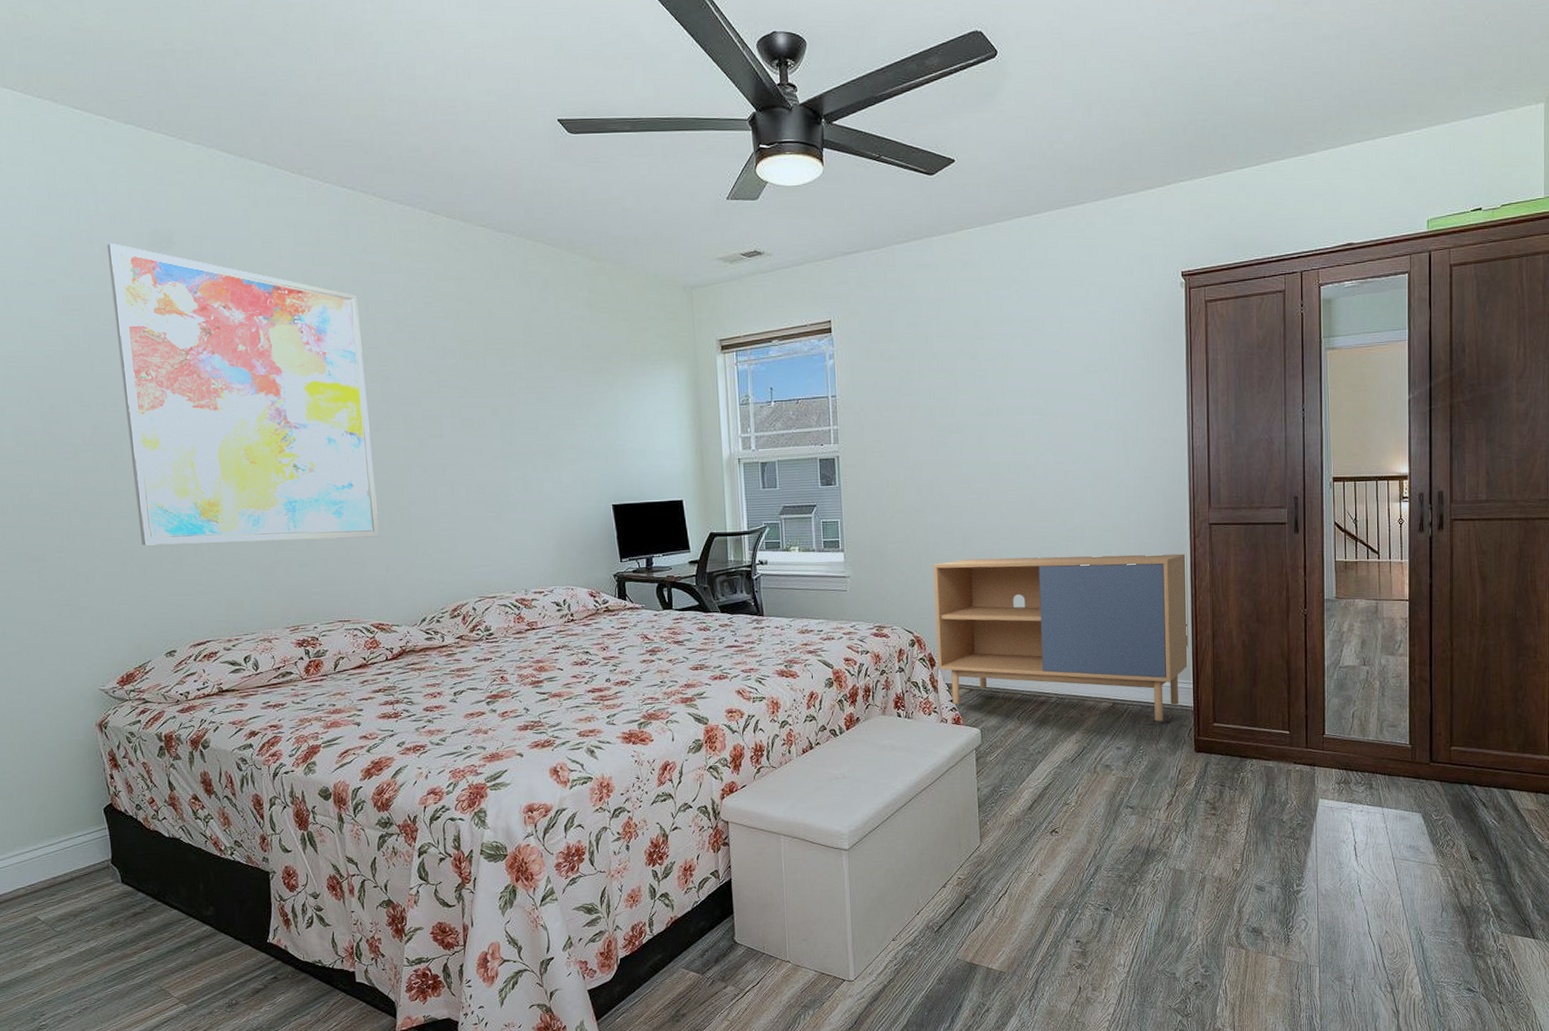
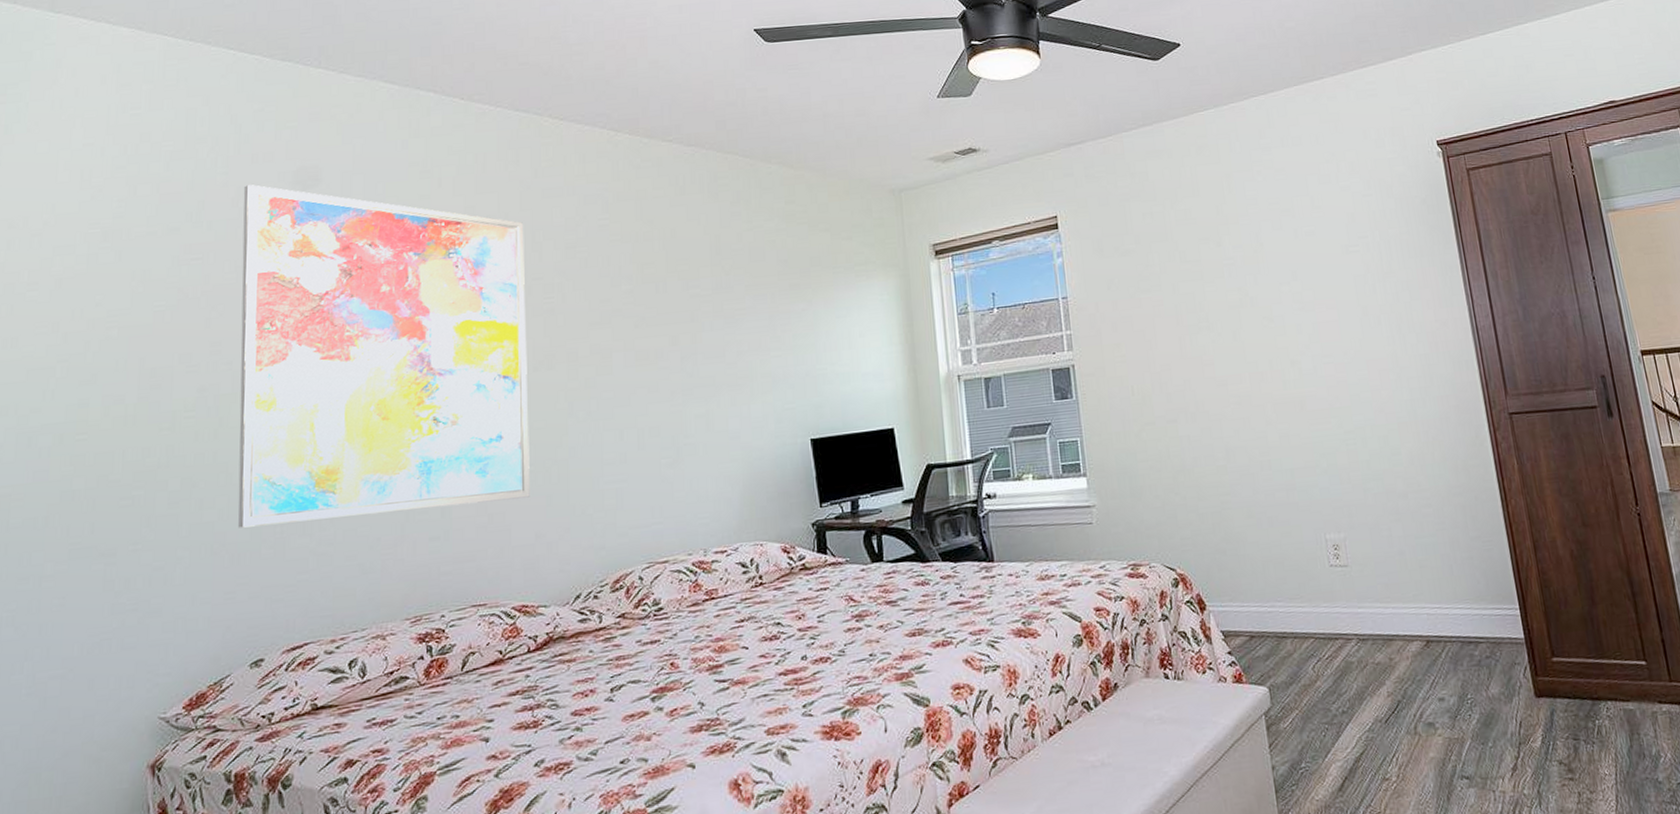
storage cabinet: present [933,553,1189,722] -> none [1193,450,1512,661]

